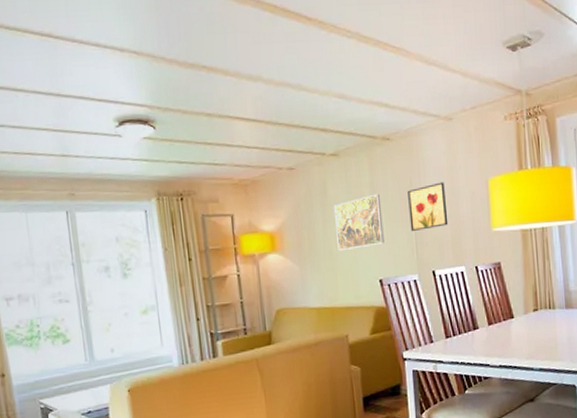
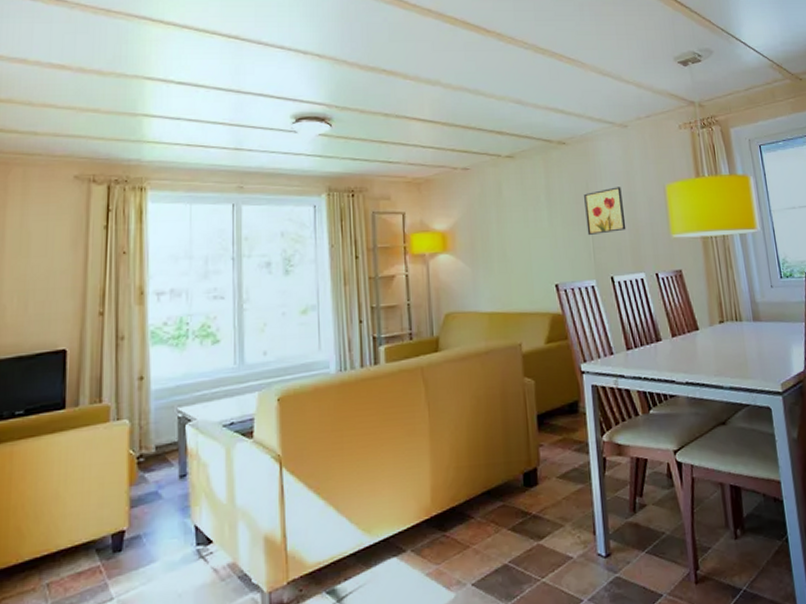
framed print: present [334,193,384,252] -> none [509,196,561,254]

